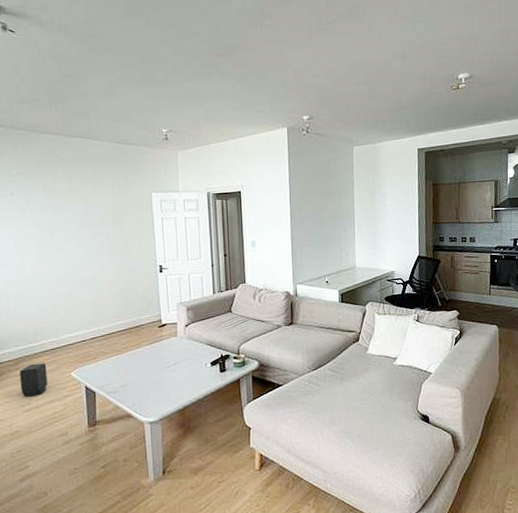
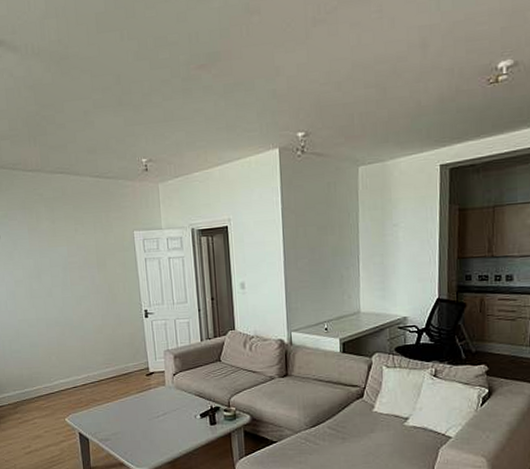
speaker: present [19,363,47,397] -> none [18,408,44,440]

